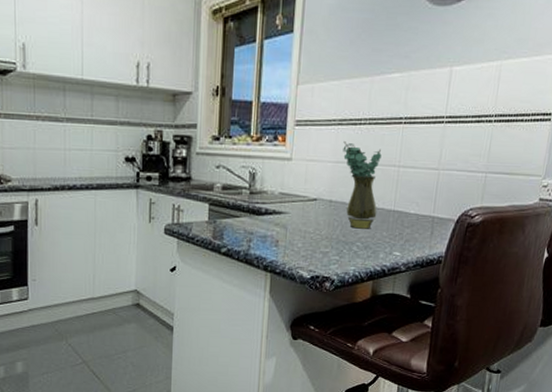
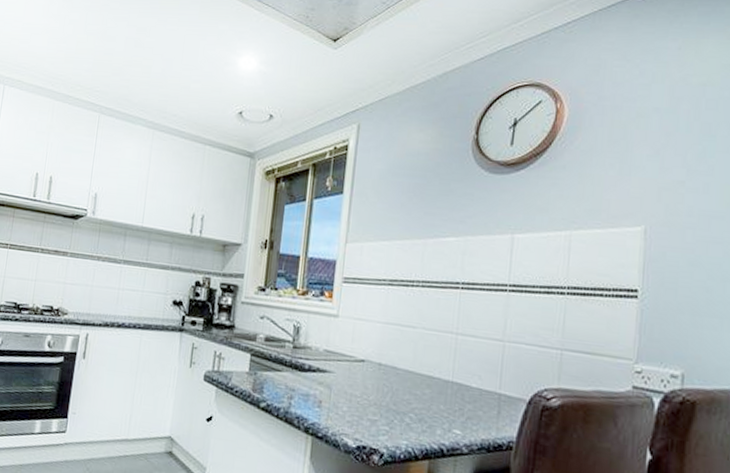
vase: present [343,142,382,229] -> none [393,303,437,400]

